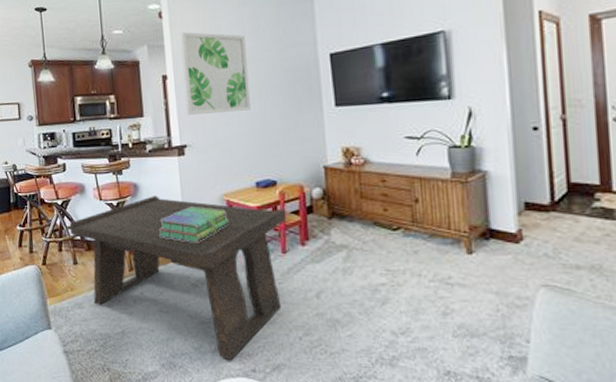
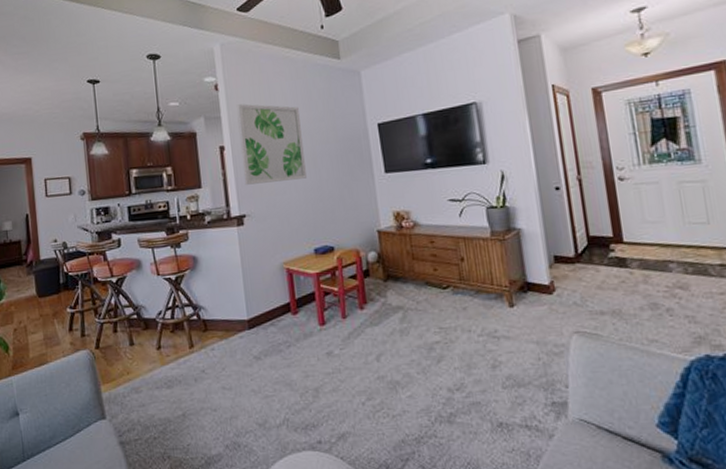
coffee table: present [69,195,287,361] -> none [125,267,345,435]
stack of books: present [159,207,229,243] -> none [220,276,290,314]

